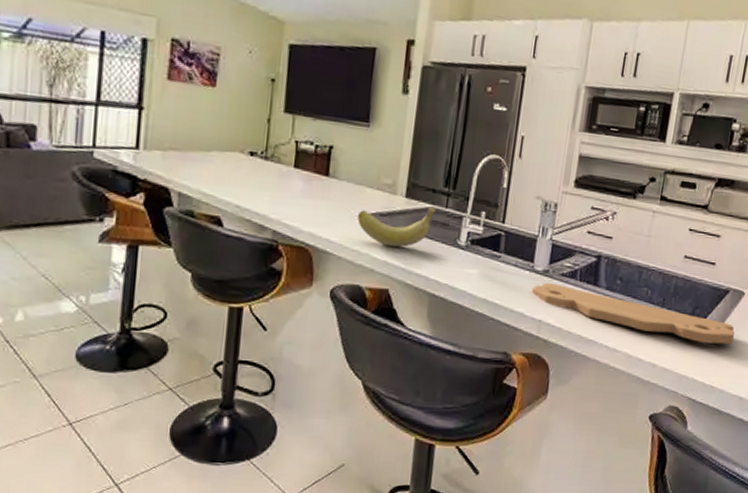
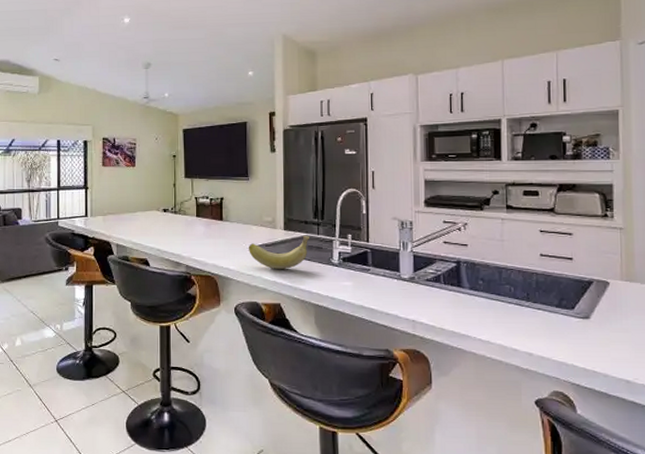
cutting board: present [532,282,735,345] -> none [402,288,607,331]

